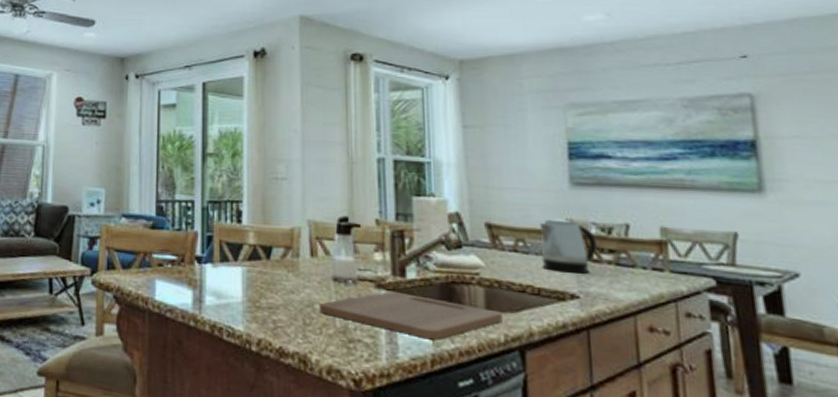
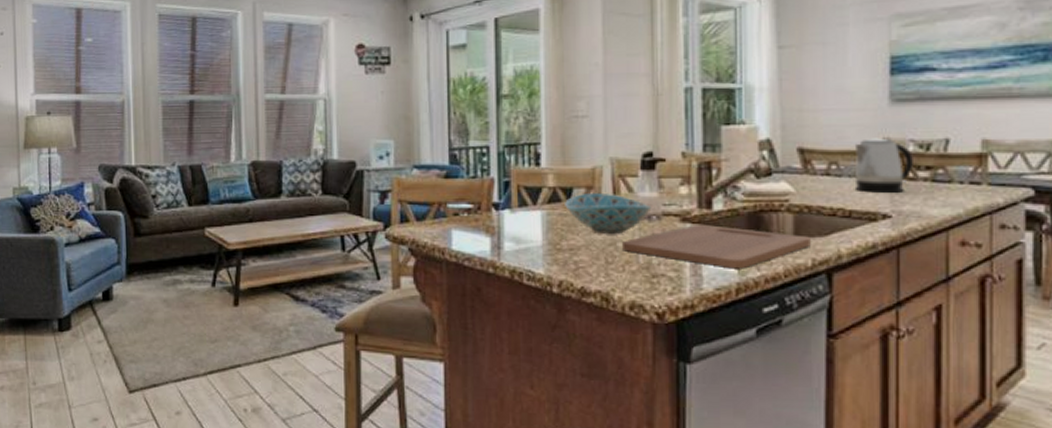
bowl: none [264,252,348,296] -> present [565,192,652,234]

